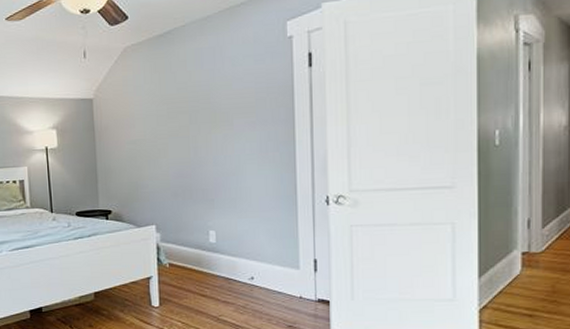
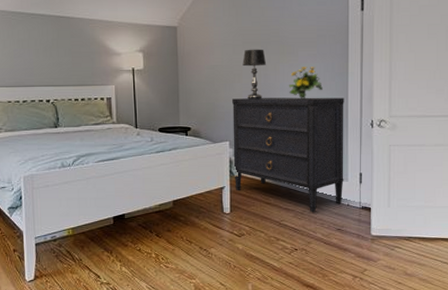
dresser: none [158,170,295,307] -> present [232,97,344,213]
table lamp: none [168,118,195,177] -> present [242,49,266,99]
flowering plant: none [224,136,264,175] -> present [289,67,323,100]

